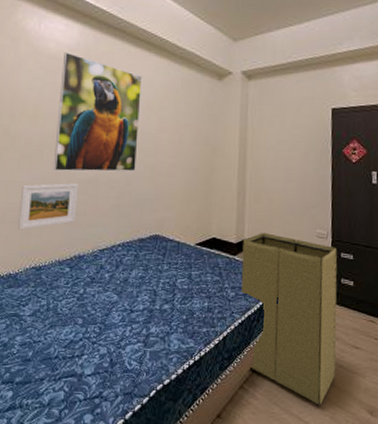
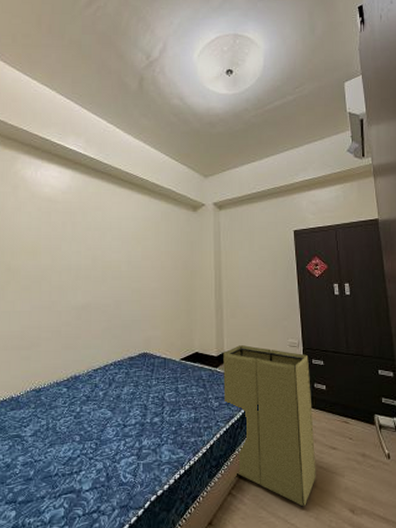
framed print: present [17,183,78,230] -> none [18,310,73,356]
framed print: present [53,52,142,172] -> none [50,195,126,299]

